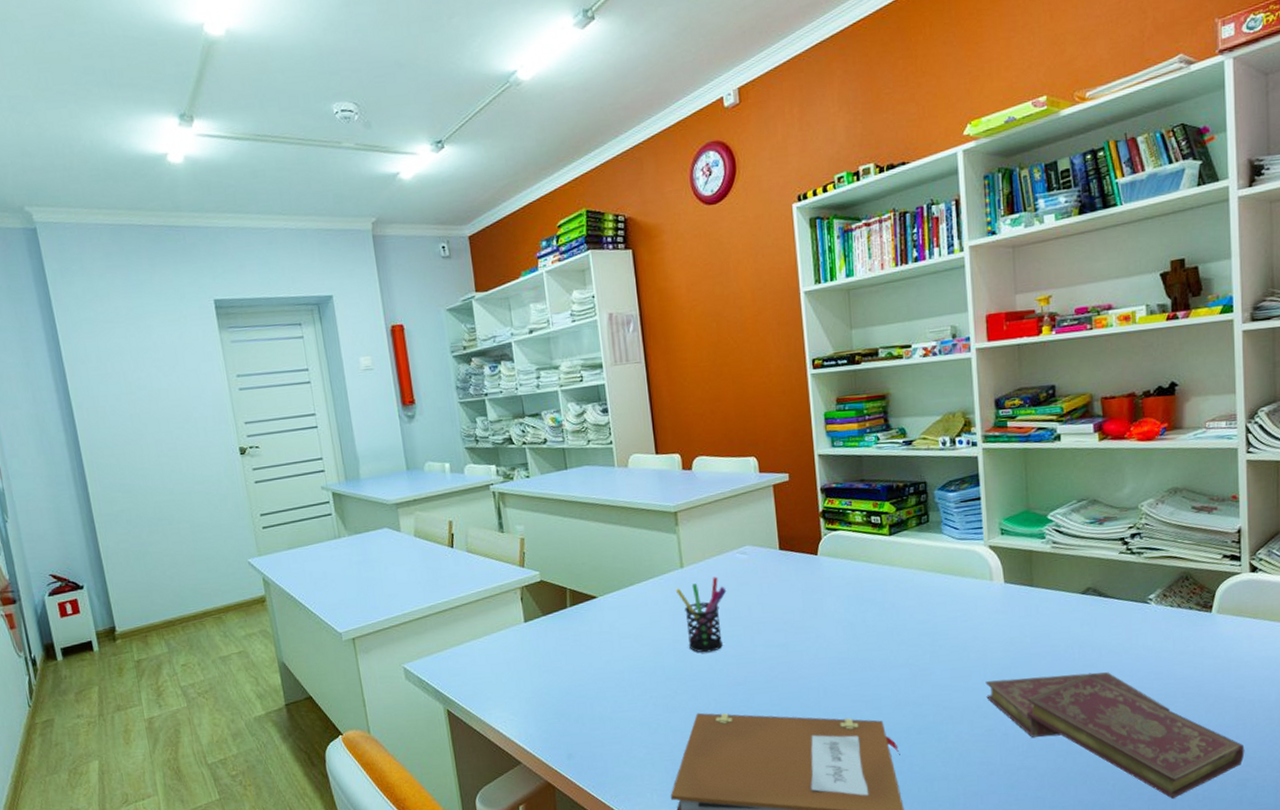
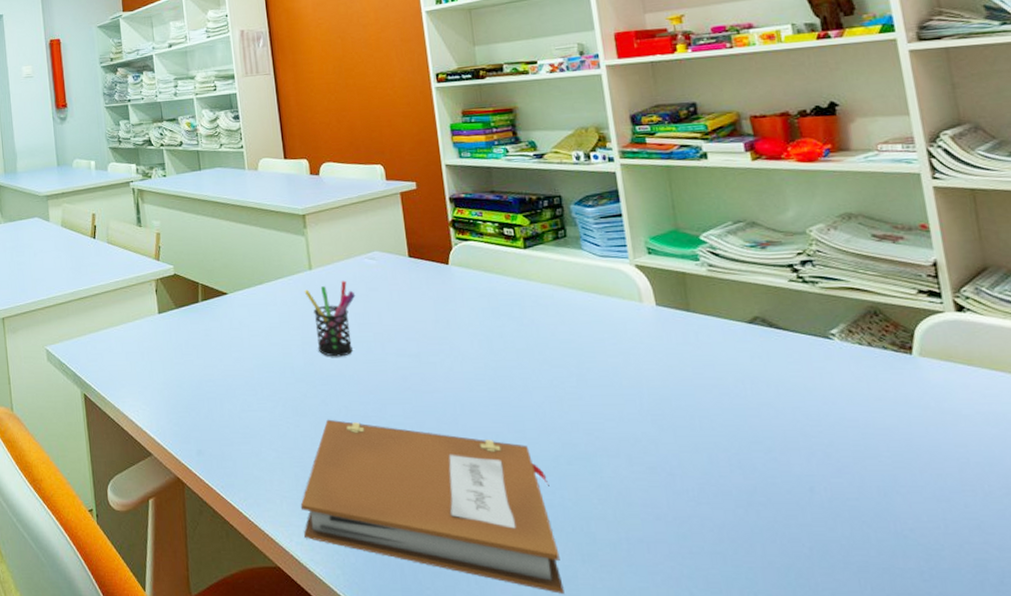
book: present [985,672,1245,799] -> none [642,412,980,573]

